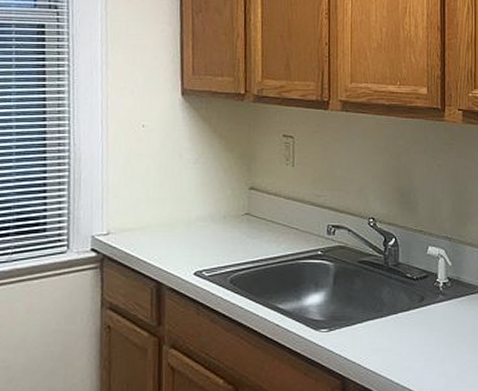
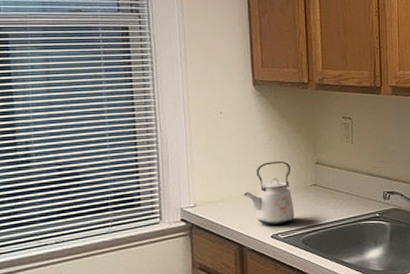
kettle: none [164,184,223,259] -> present [243,160,294,225]

